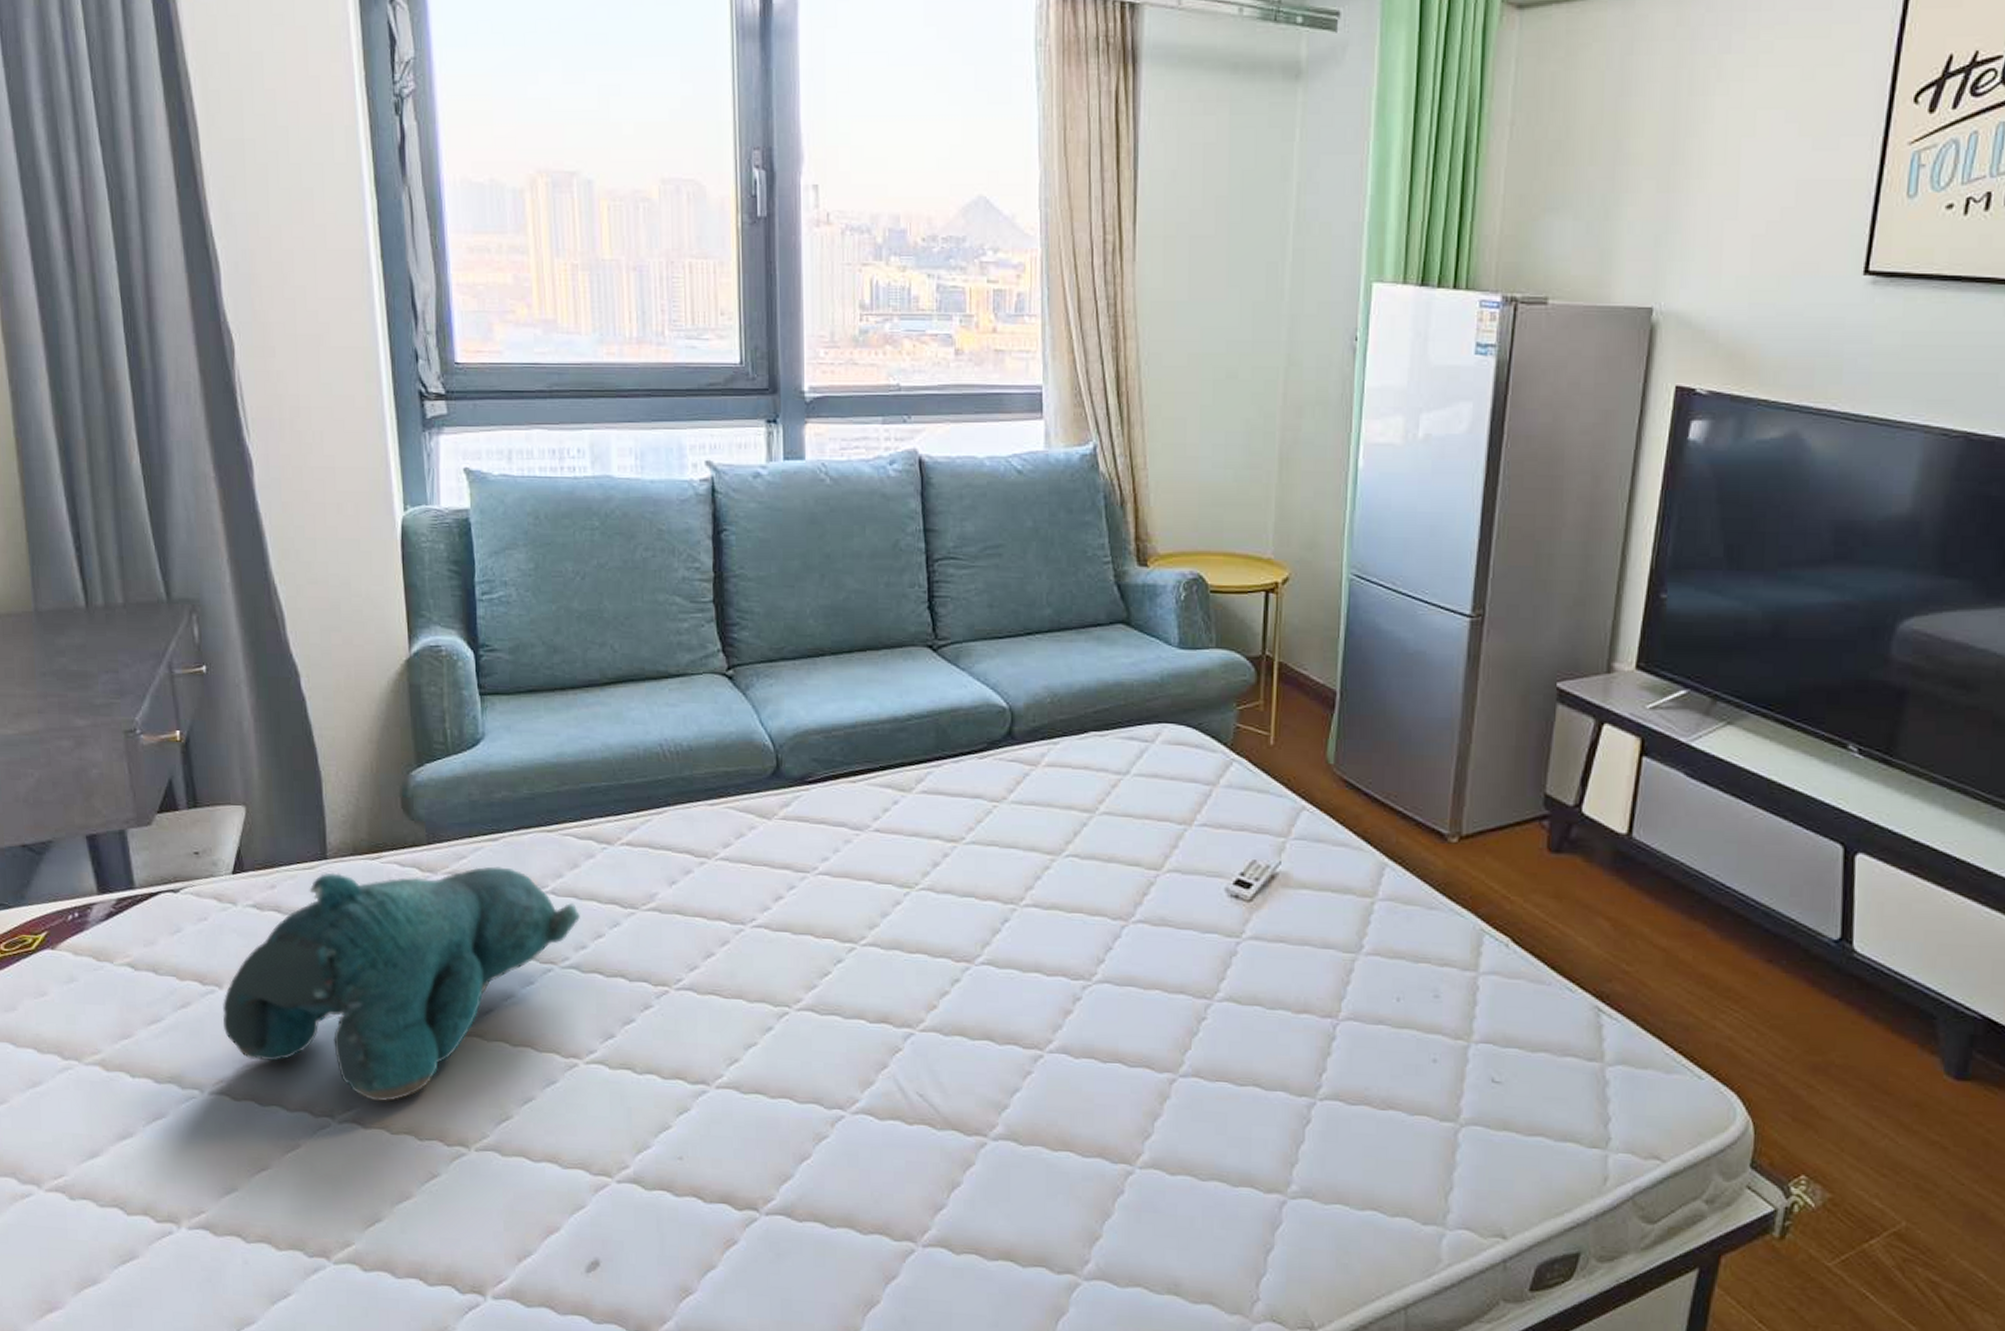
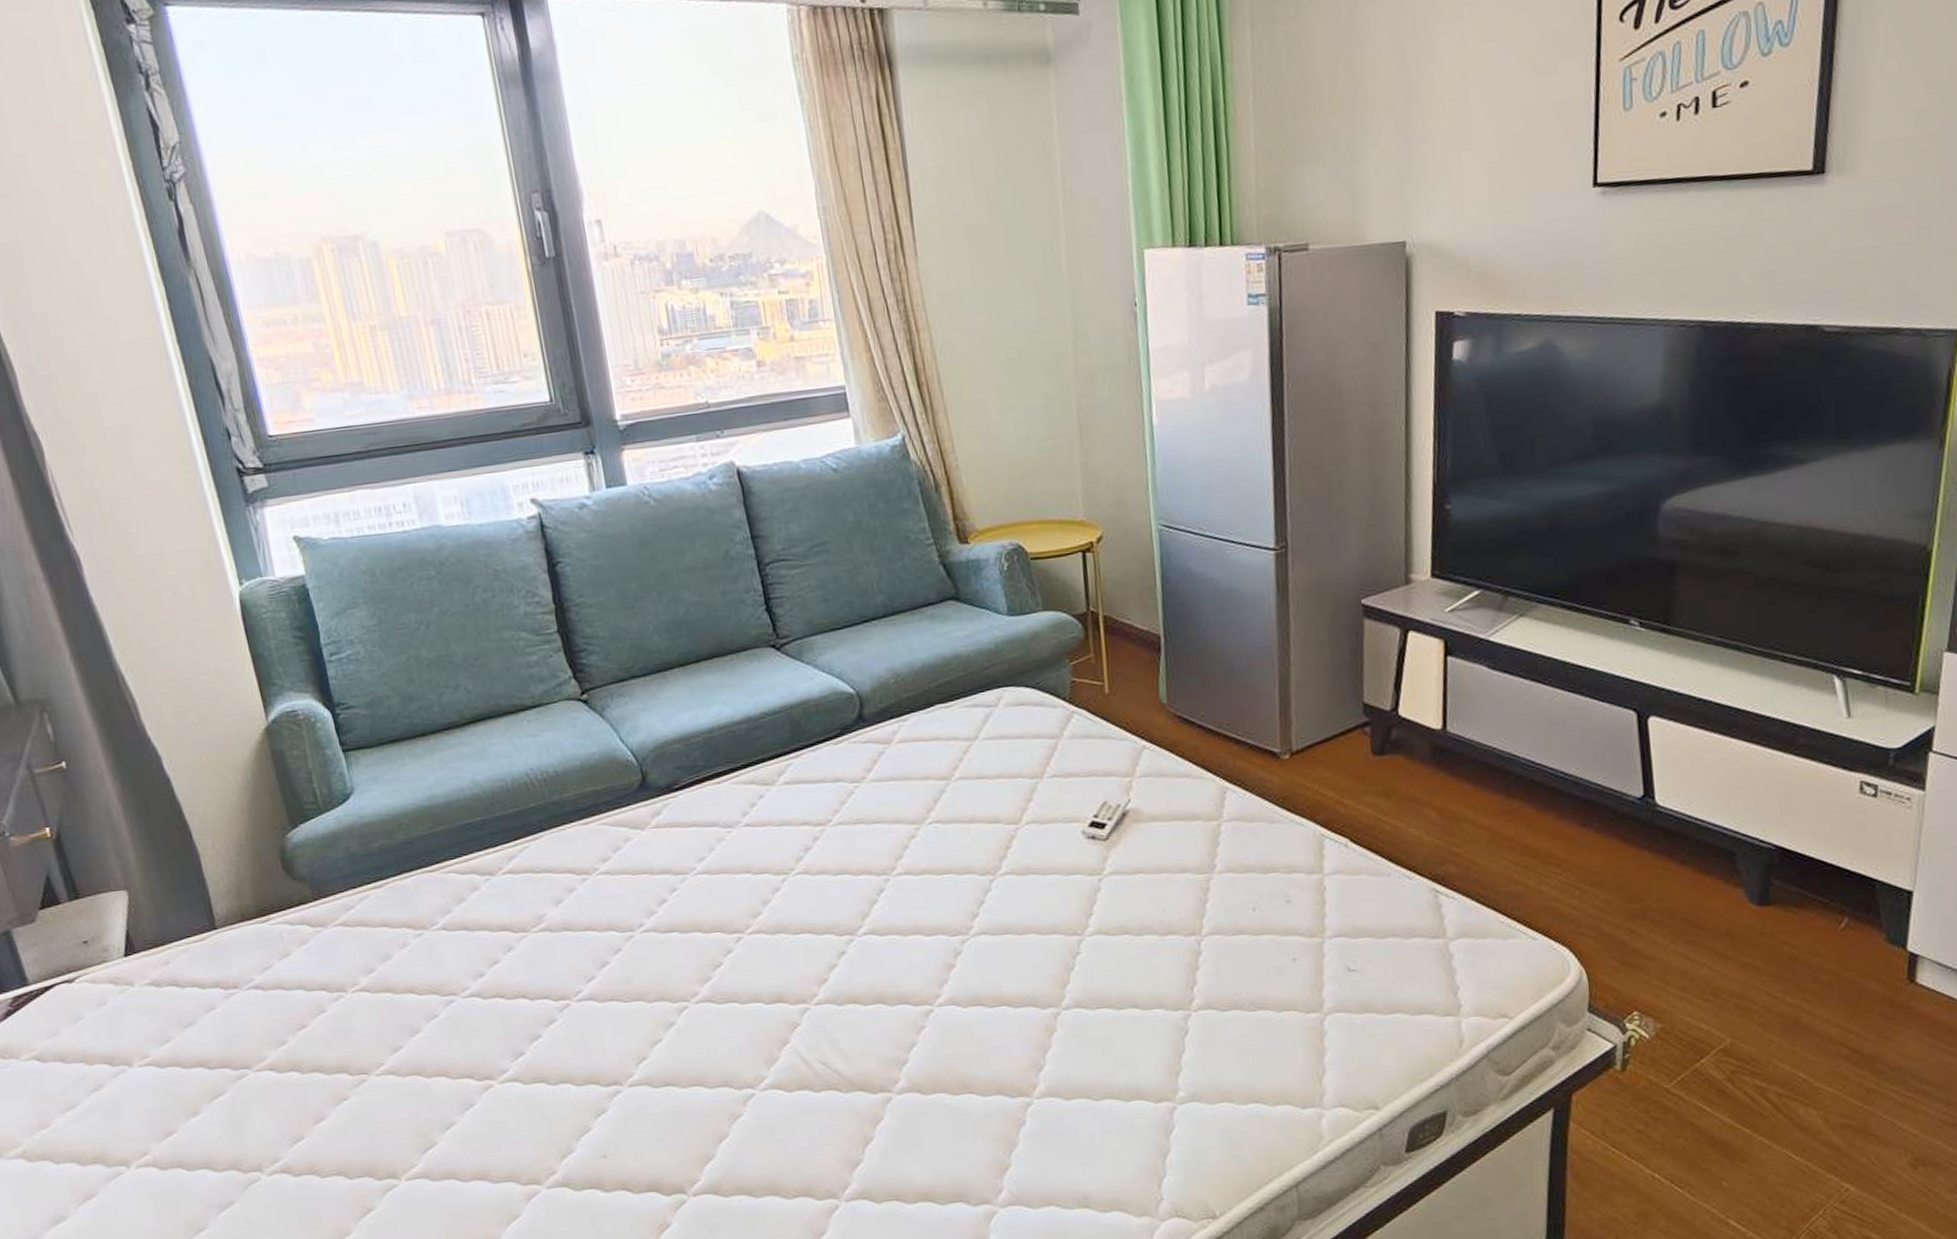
teddy bear: present [222,866,580,1101] -> none [135,911,474,1149]

